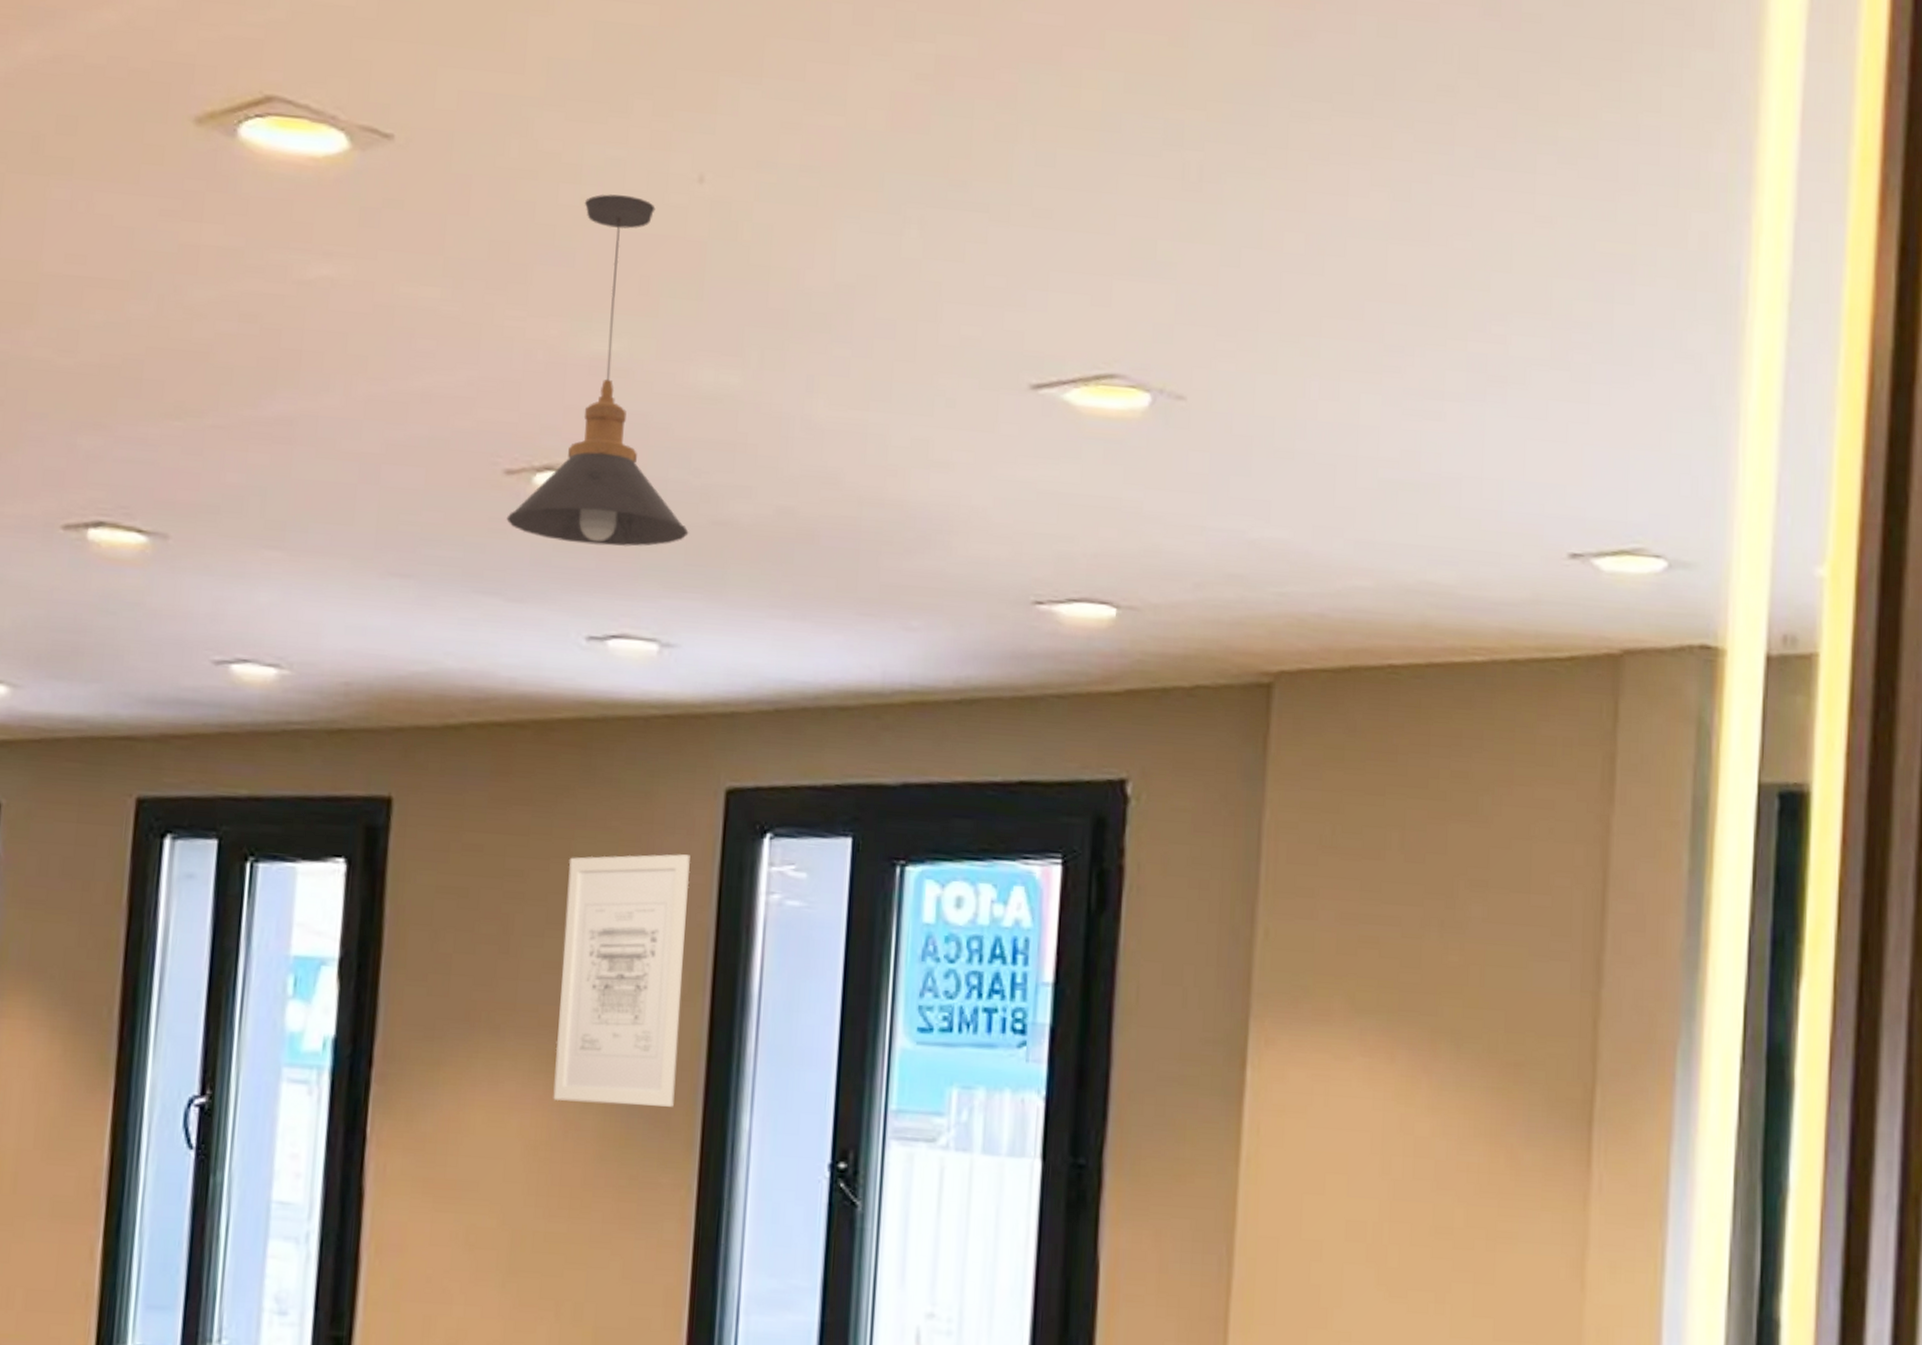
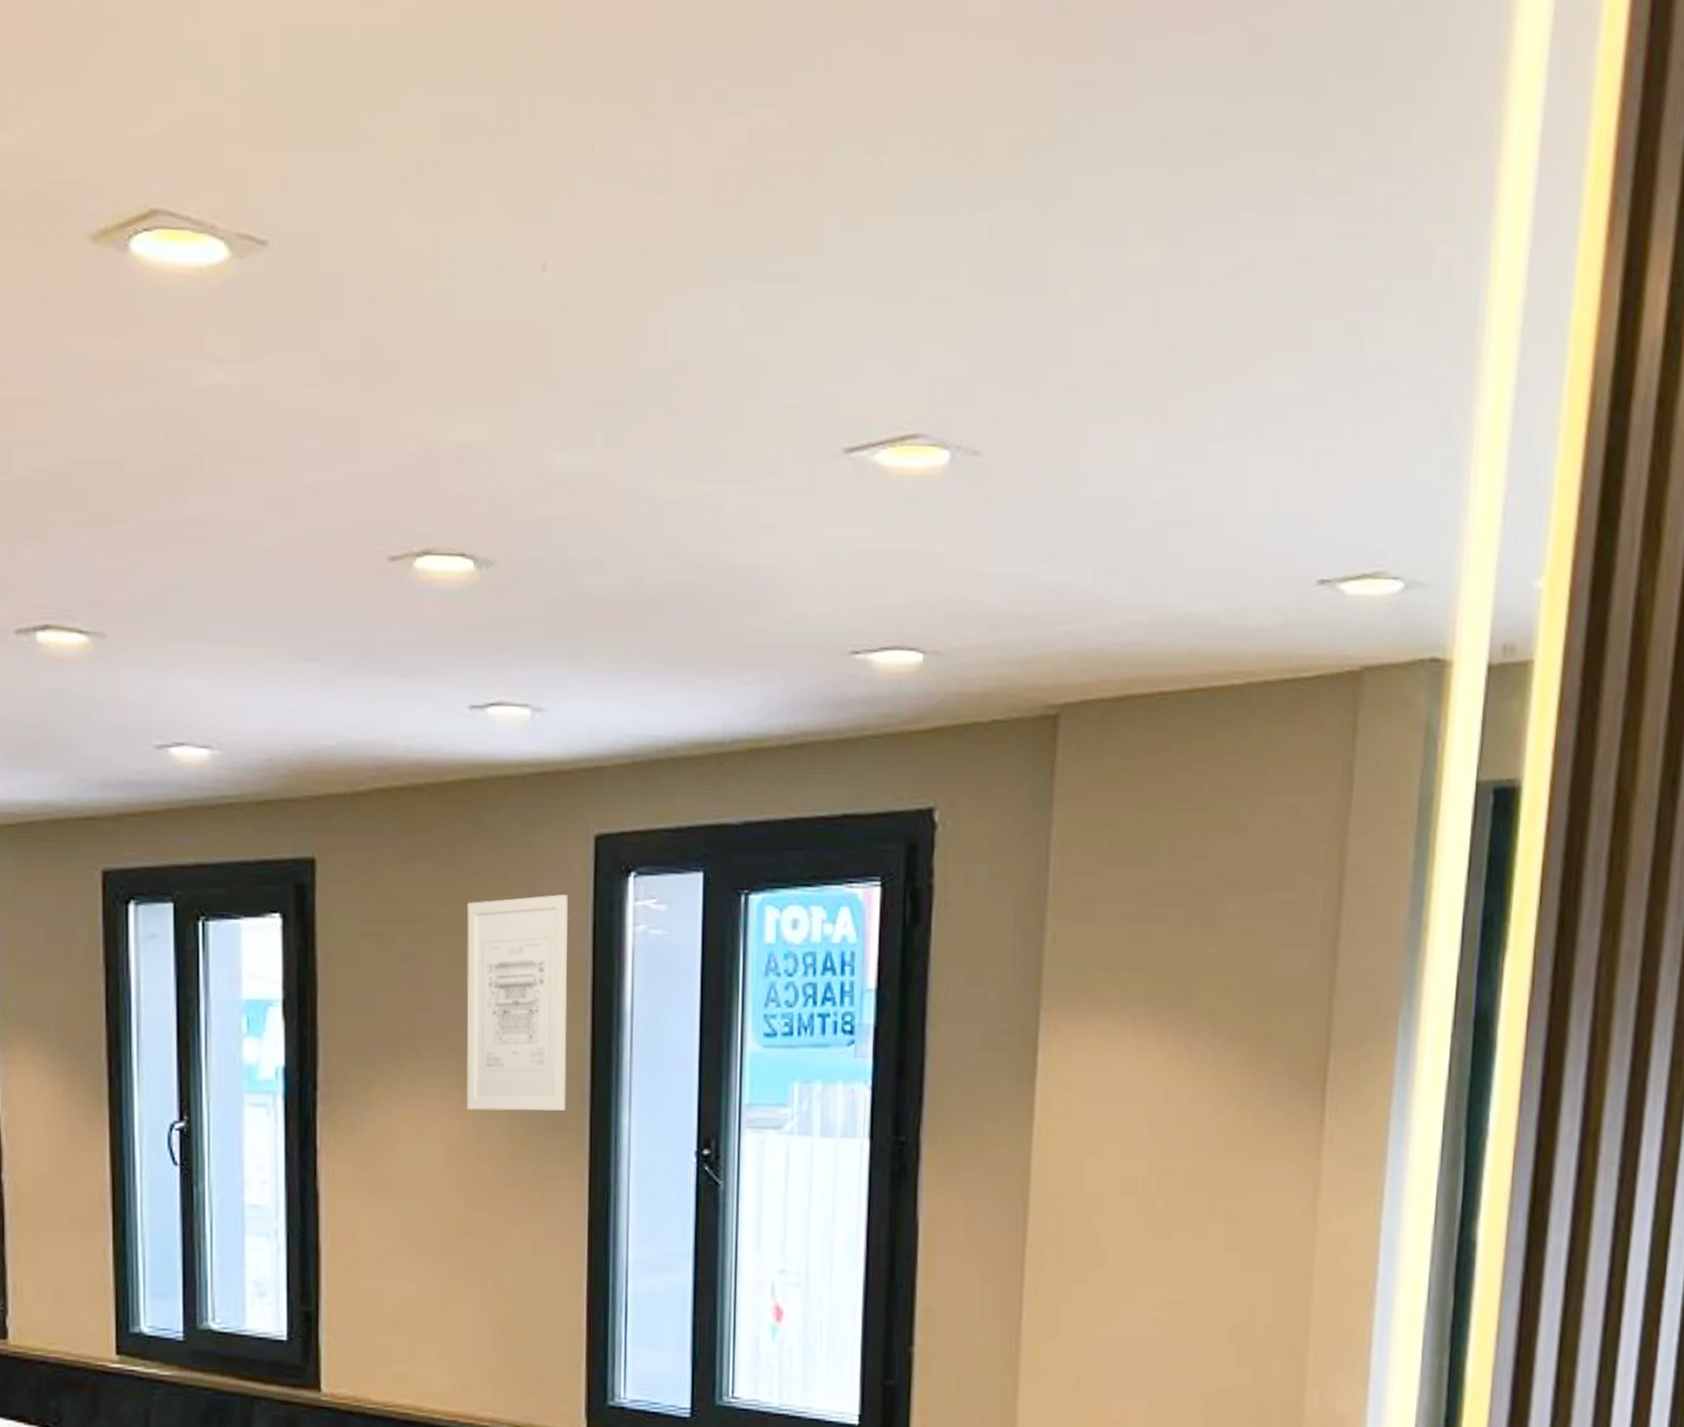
pendant light: present [506,194,689,547] -> none [393,287,551,622]

